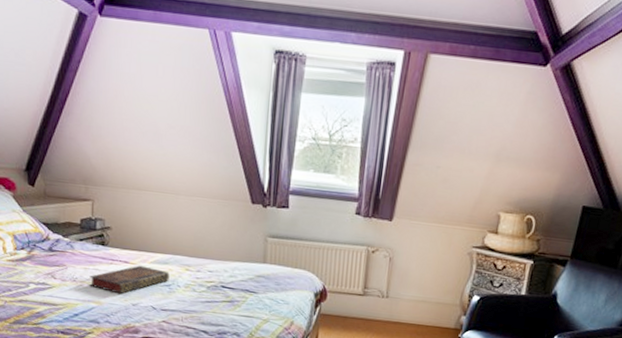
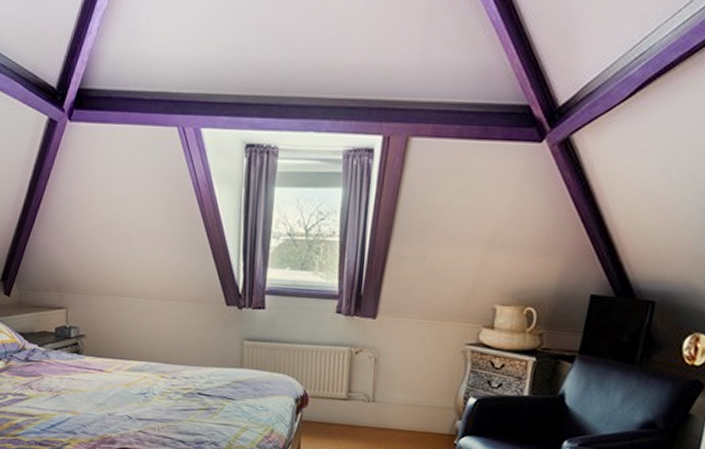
book: present [89,265,170,294] -> none [65,373,145,404]

